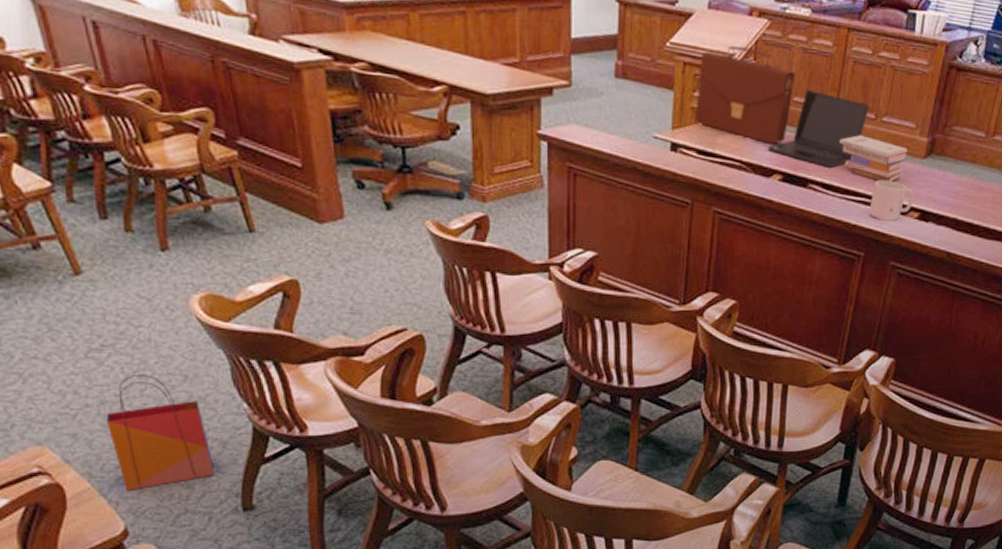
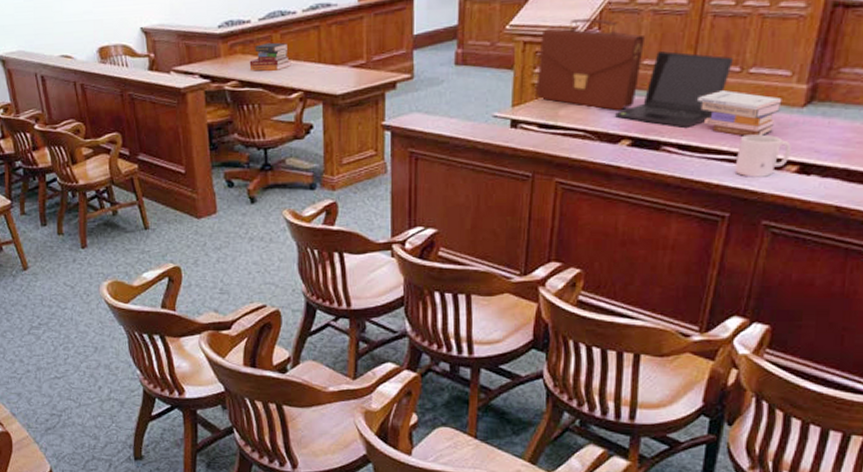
shopping bag: present [106,373,215,491] -> none [40,346,115,439]
books: none [381,22,433,57] -> present [249,42,291,71]

